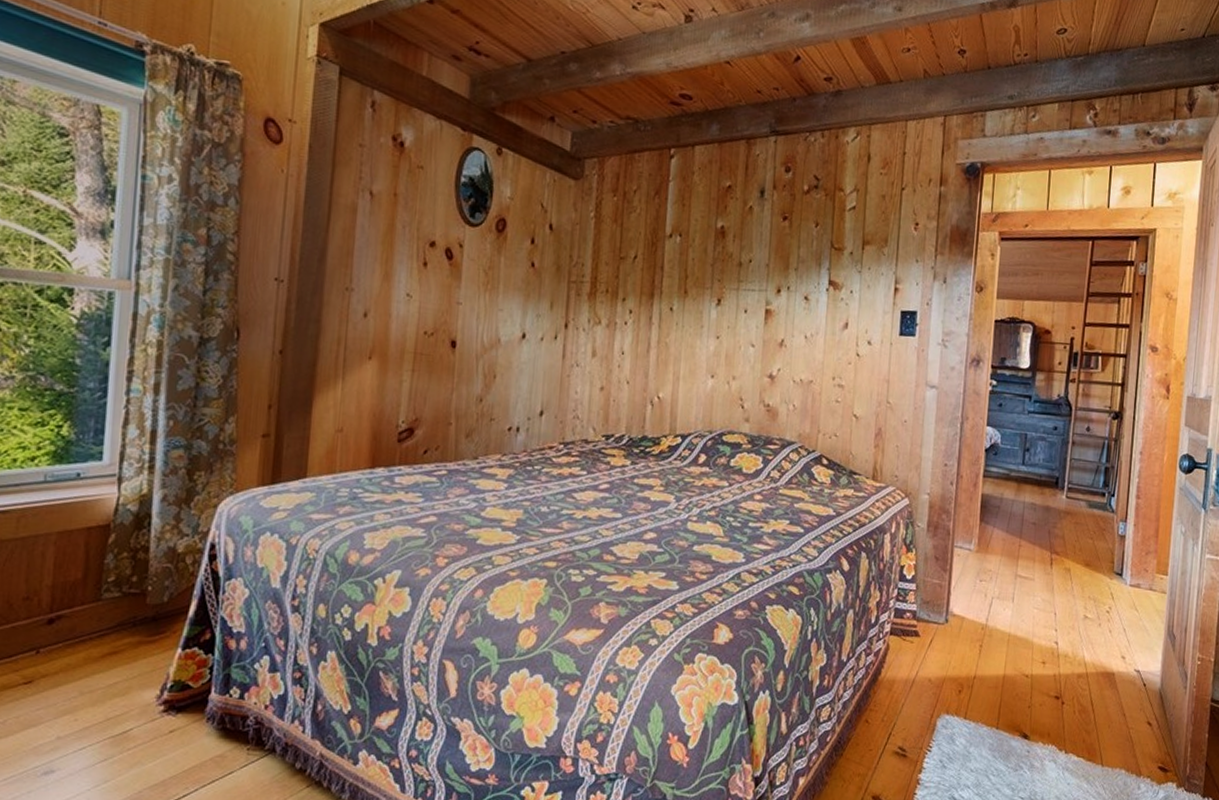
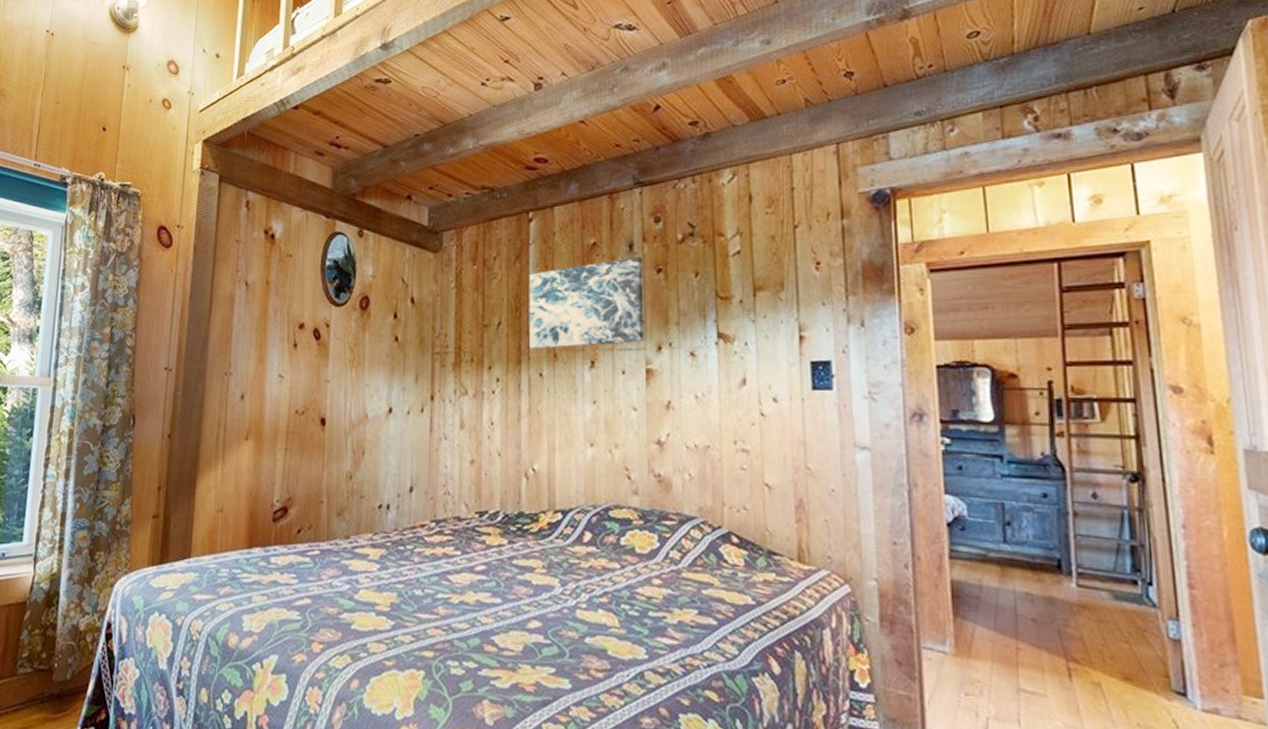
wall art: none [662,202,771,285] -> present [528,256,644,349]

